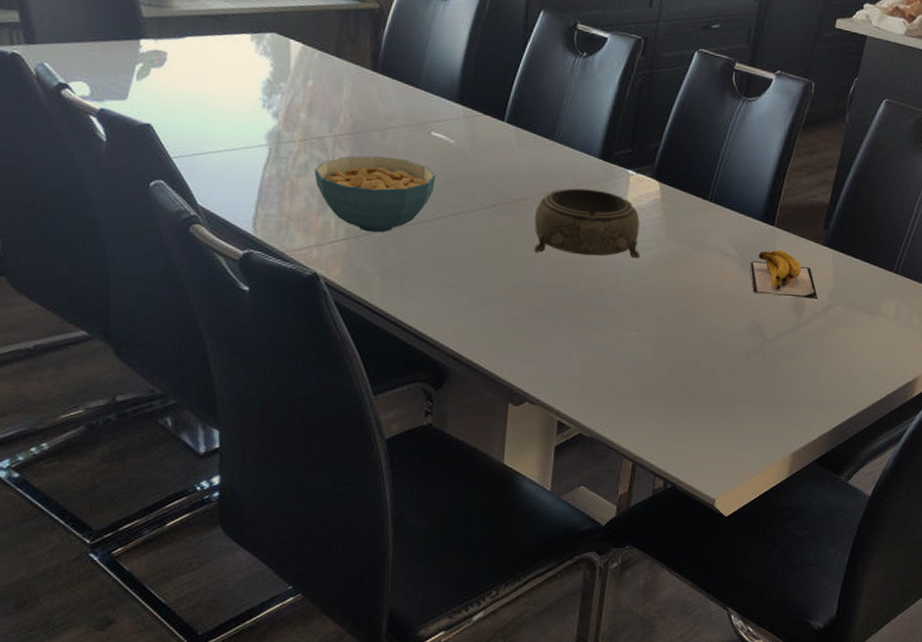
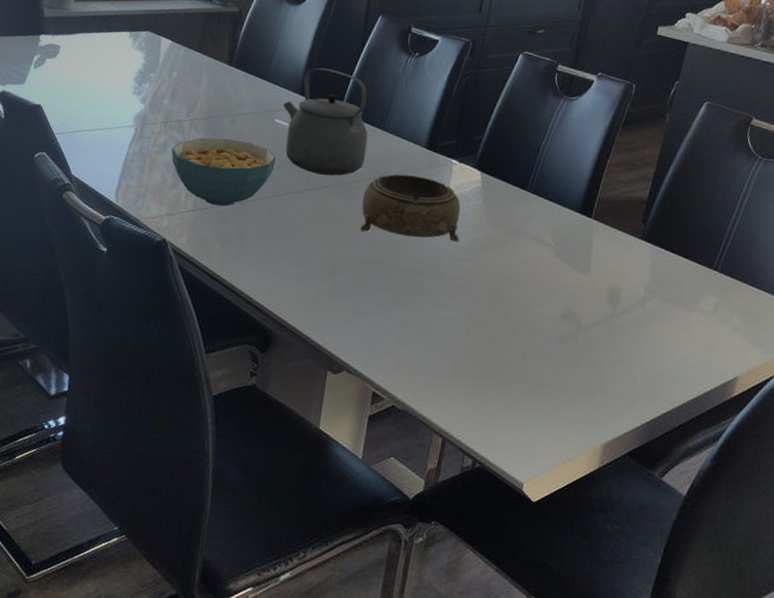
tea kettle: none [438,72,537,193] -> present [282,68,368,176]
banana: present [750,249,819,300] -> none [566,240,635,292]

